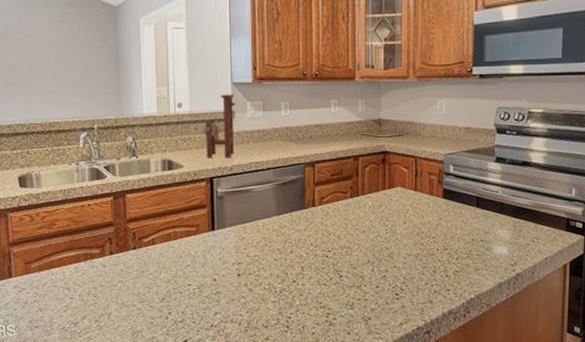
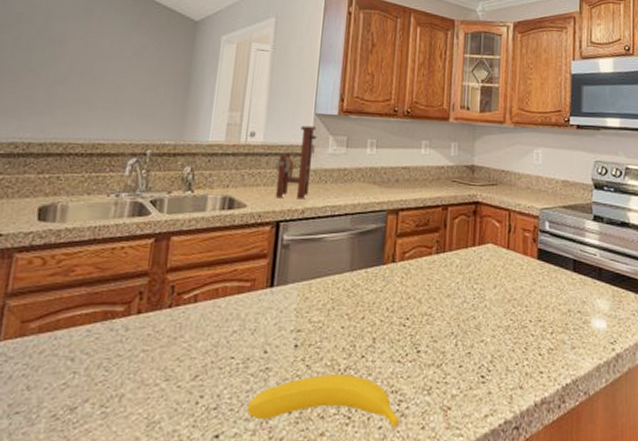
banana: none [206,295,328,332] -> present [247,374,399,426]

